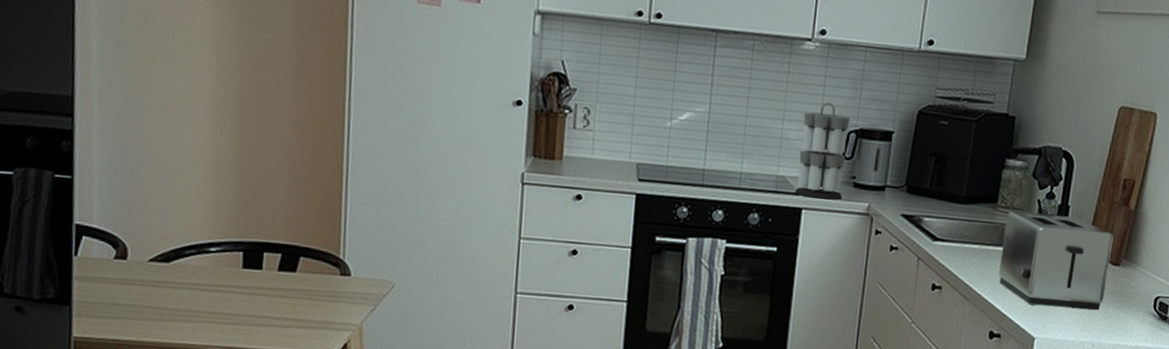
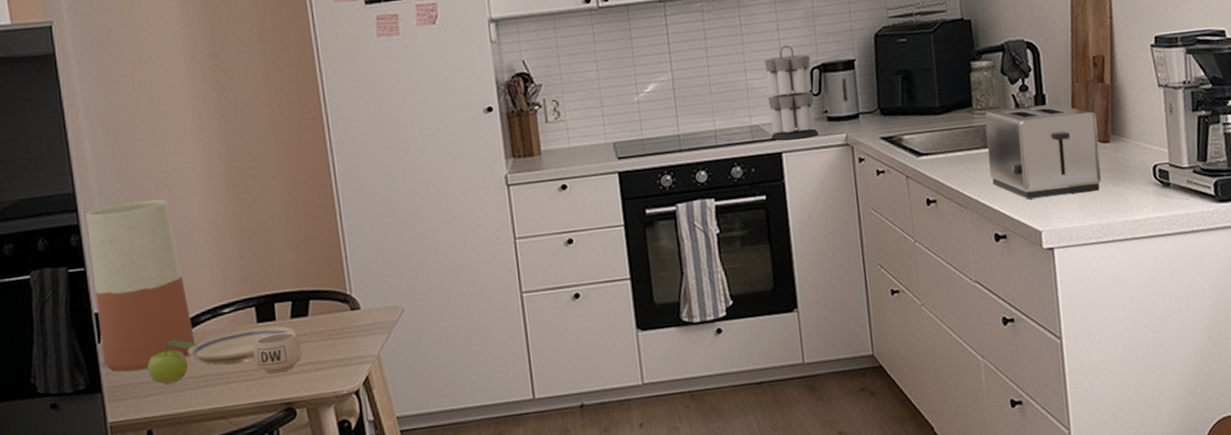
vase: none [77,117,176,291] -> present [86,199,195,372]
fruit: none [122,267,180,312] -> present [147,339,200,386]
plate: none [166,271,280,304] -> present [187,326,295,364]
mug: none [233,282,284,323] -> present [253,332,302,374]

